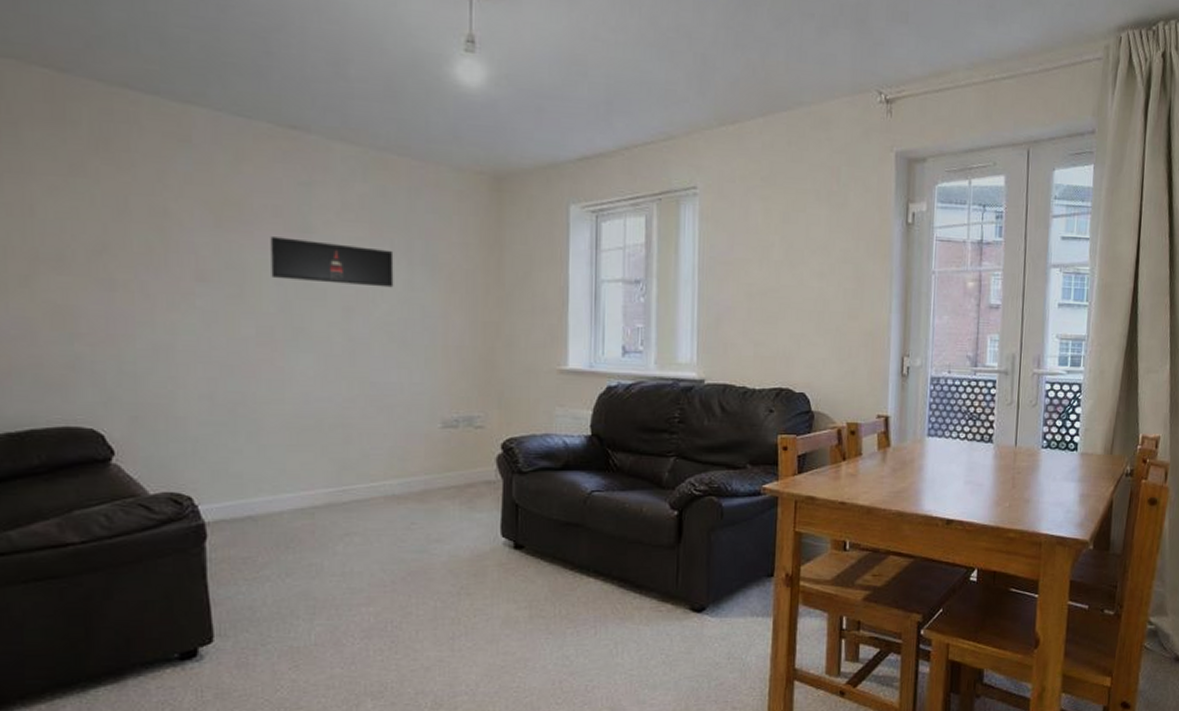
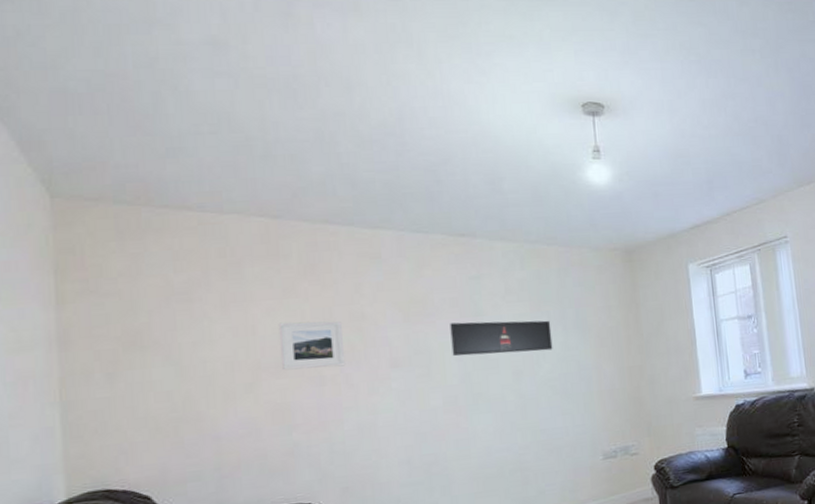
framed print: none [61,206,142,271] -> present [278,321,346,370]

